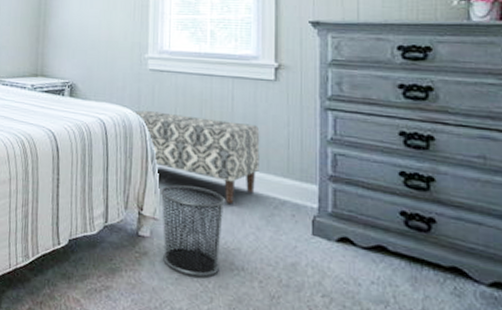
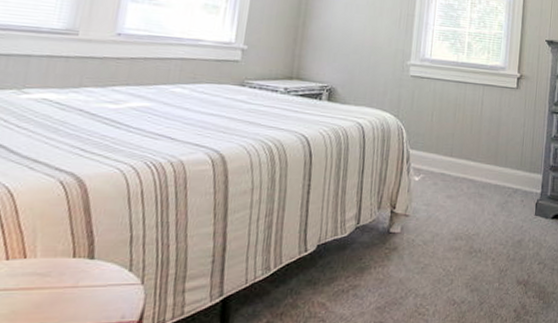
bench: present [133,110,260,204] -> none [392,114,502,195]
waste bin: present [160,184,226,277] -> none [411,181,471,263]

